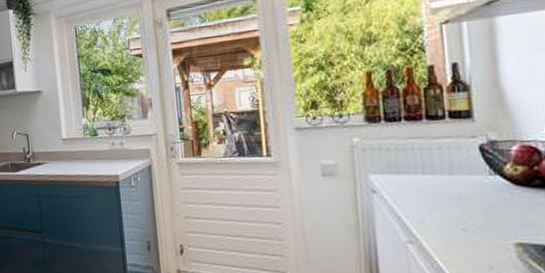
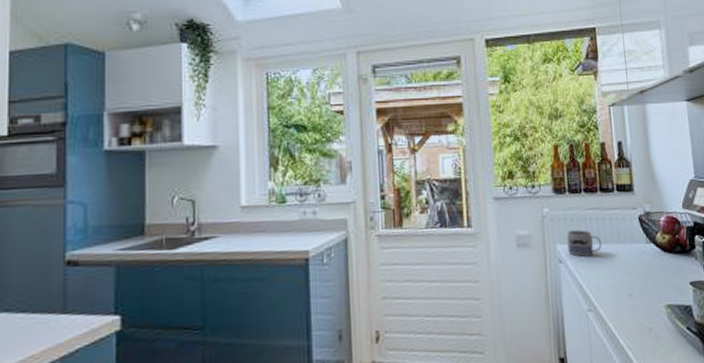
mug: none [381,160,428,187] -> present [566,230,602,257]

